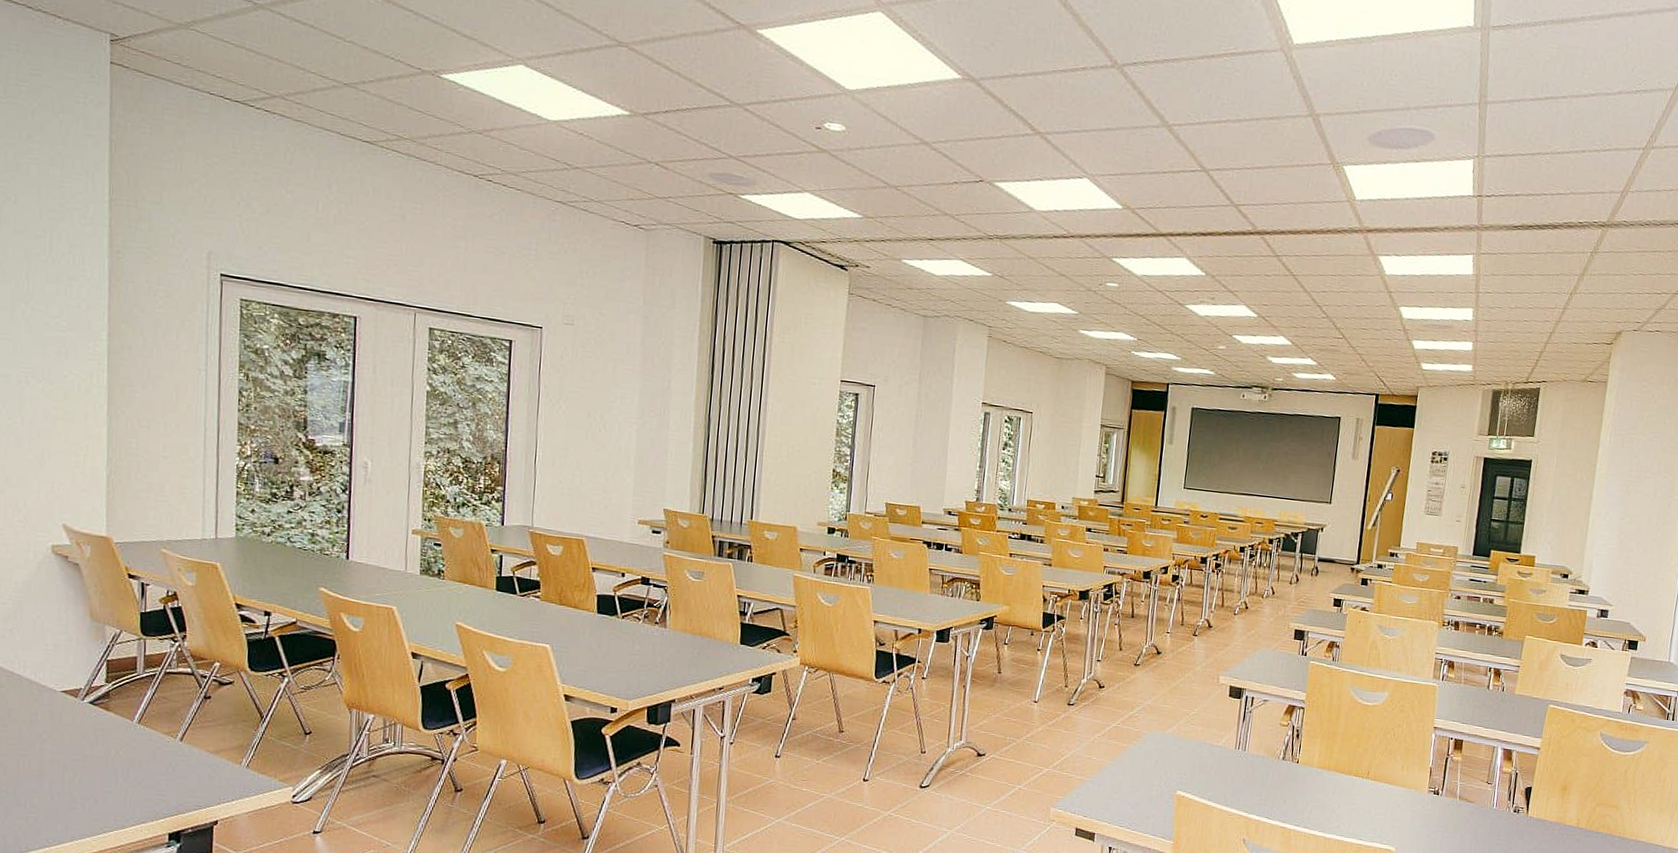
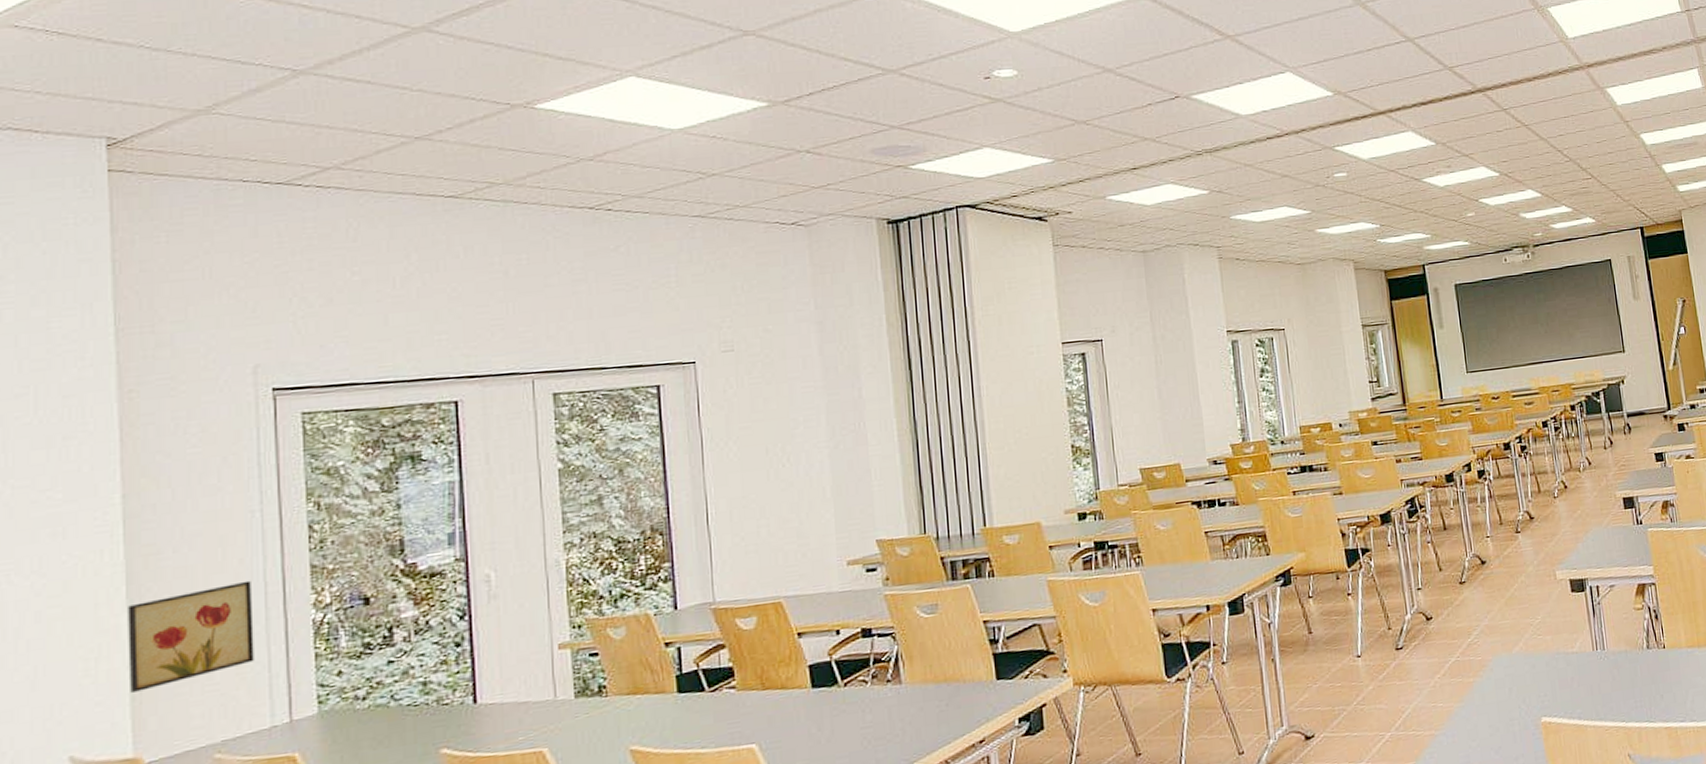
wall art: none [106,420,195,489] -> present [128,580,254,693]

